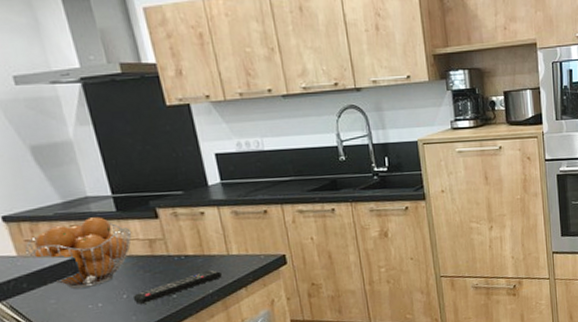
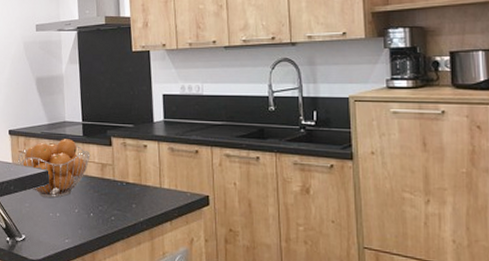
remote control: present [132,269,222,304] -> none [82,199,152,220]

